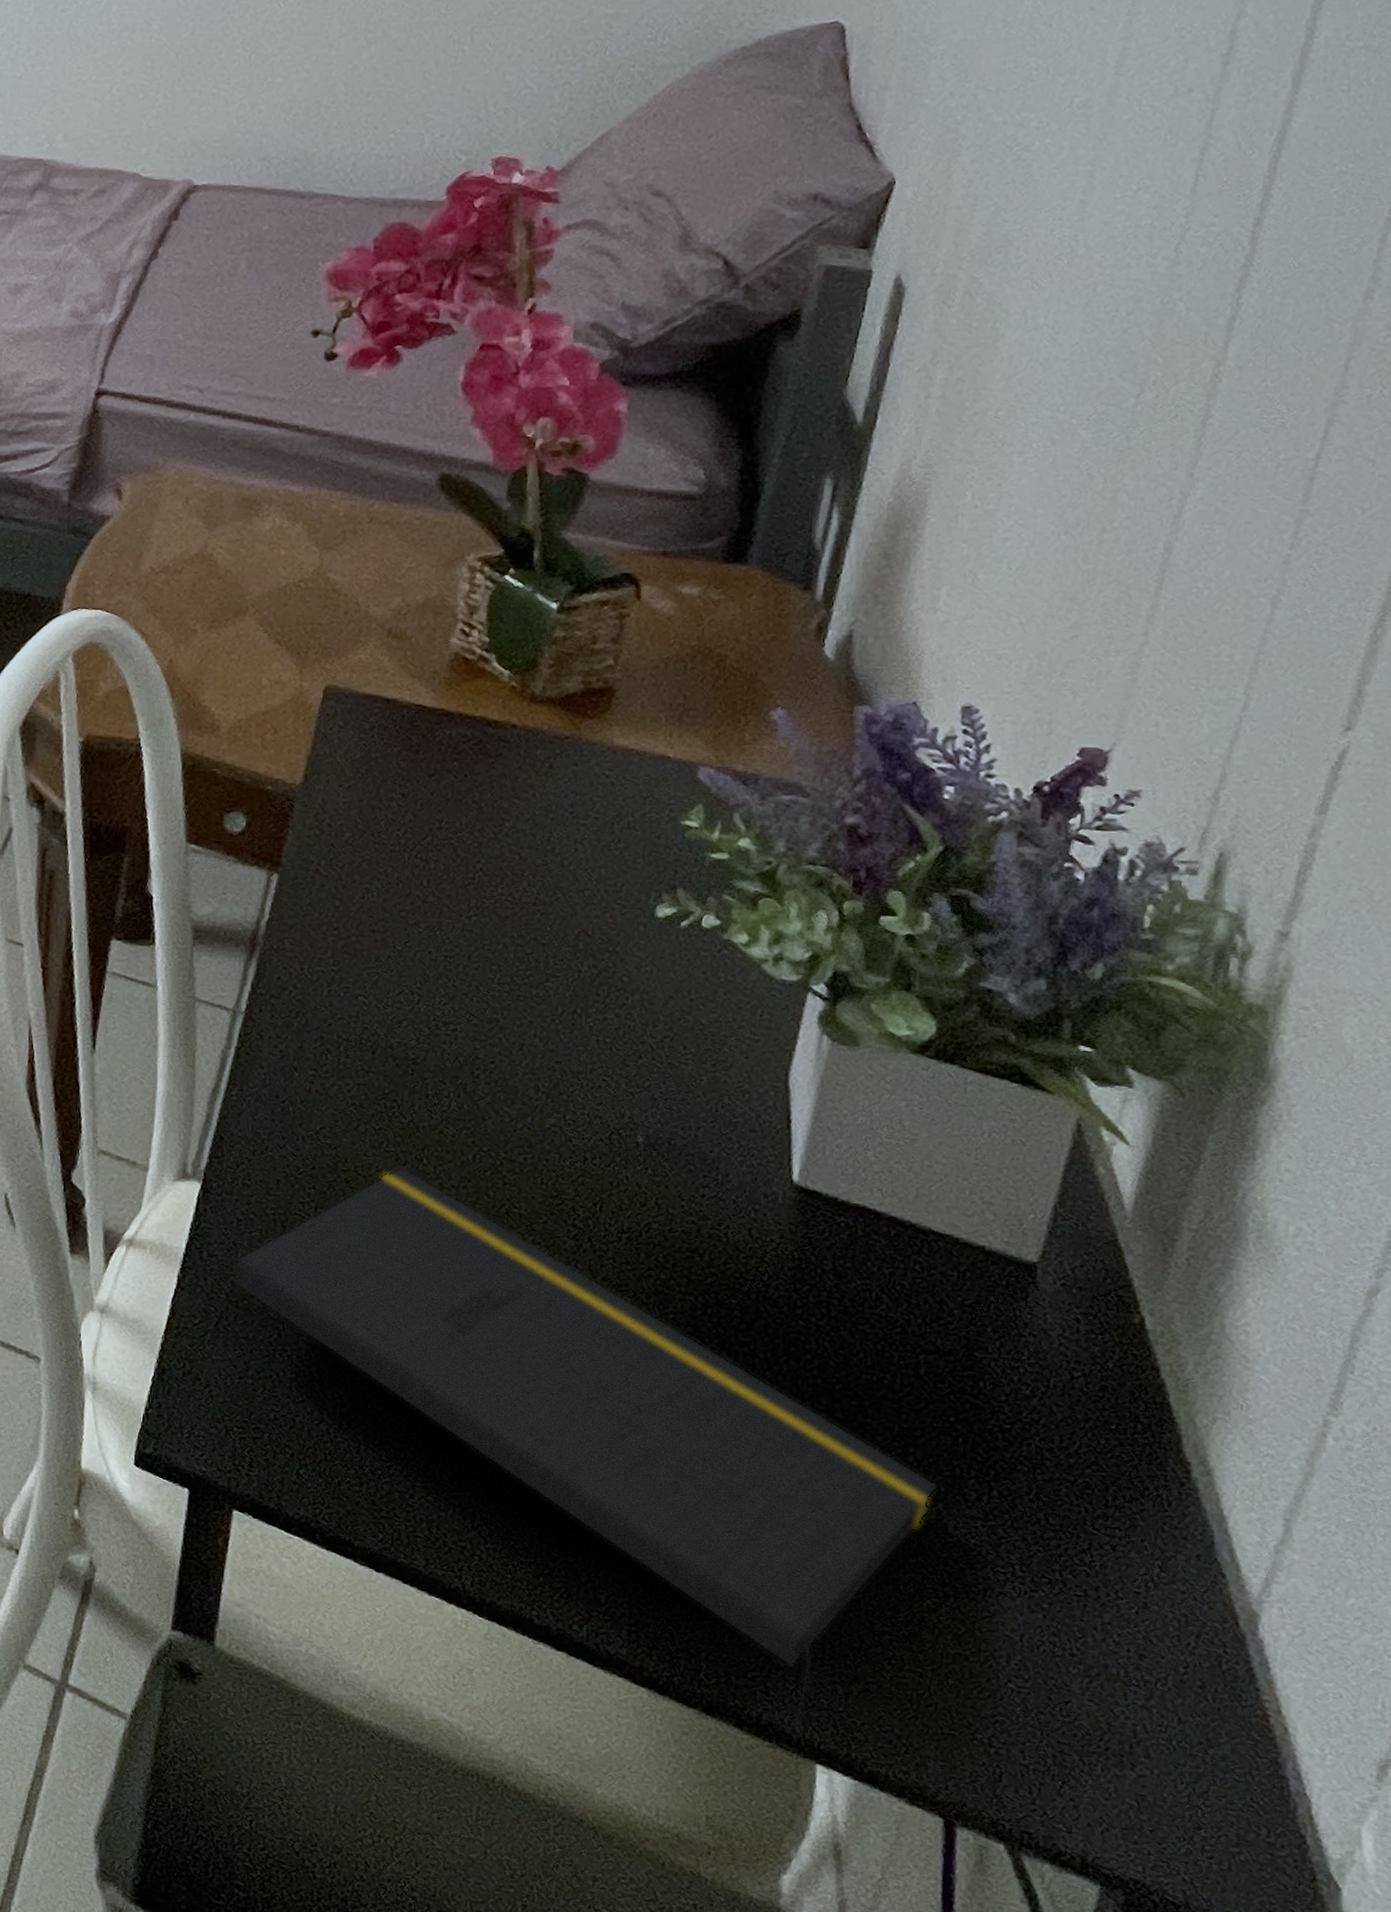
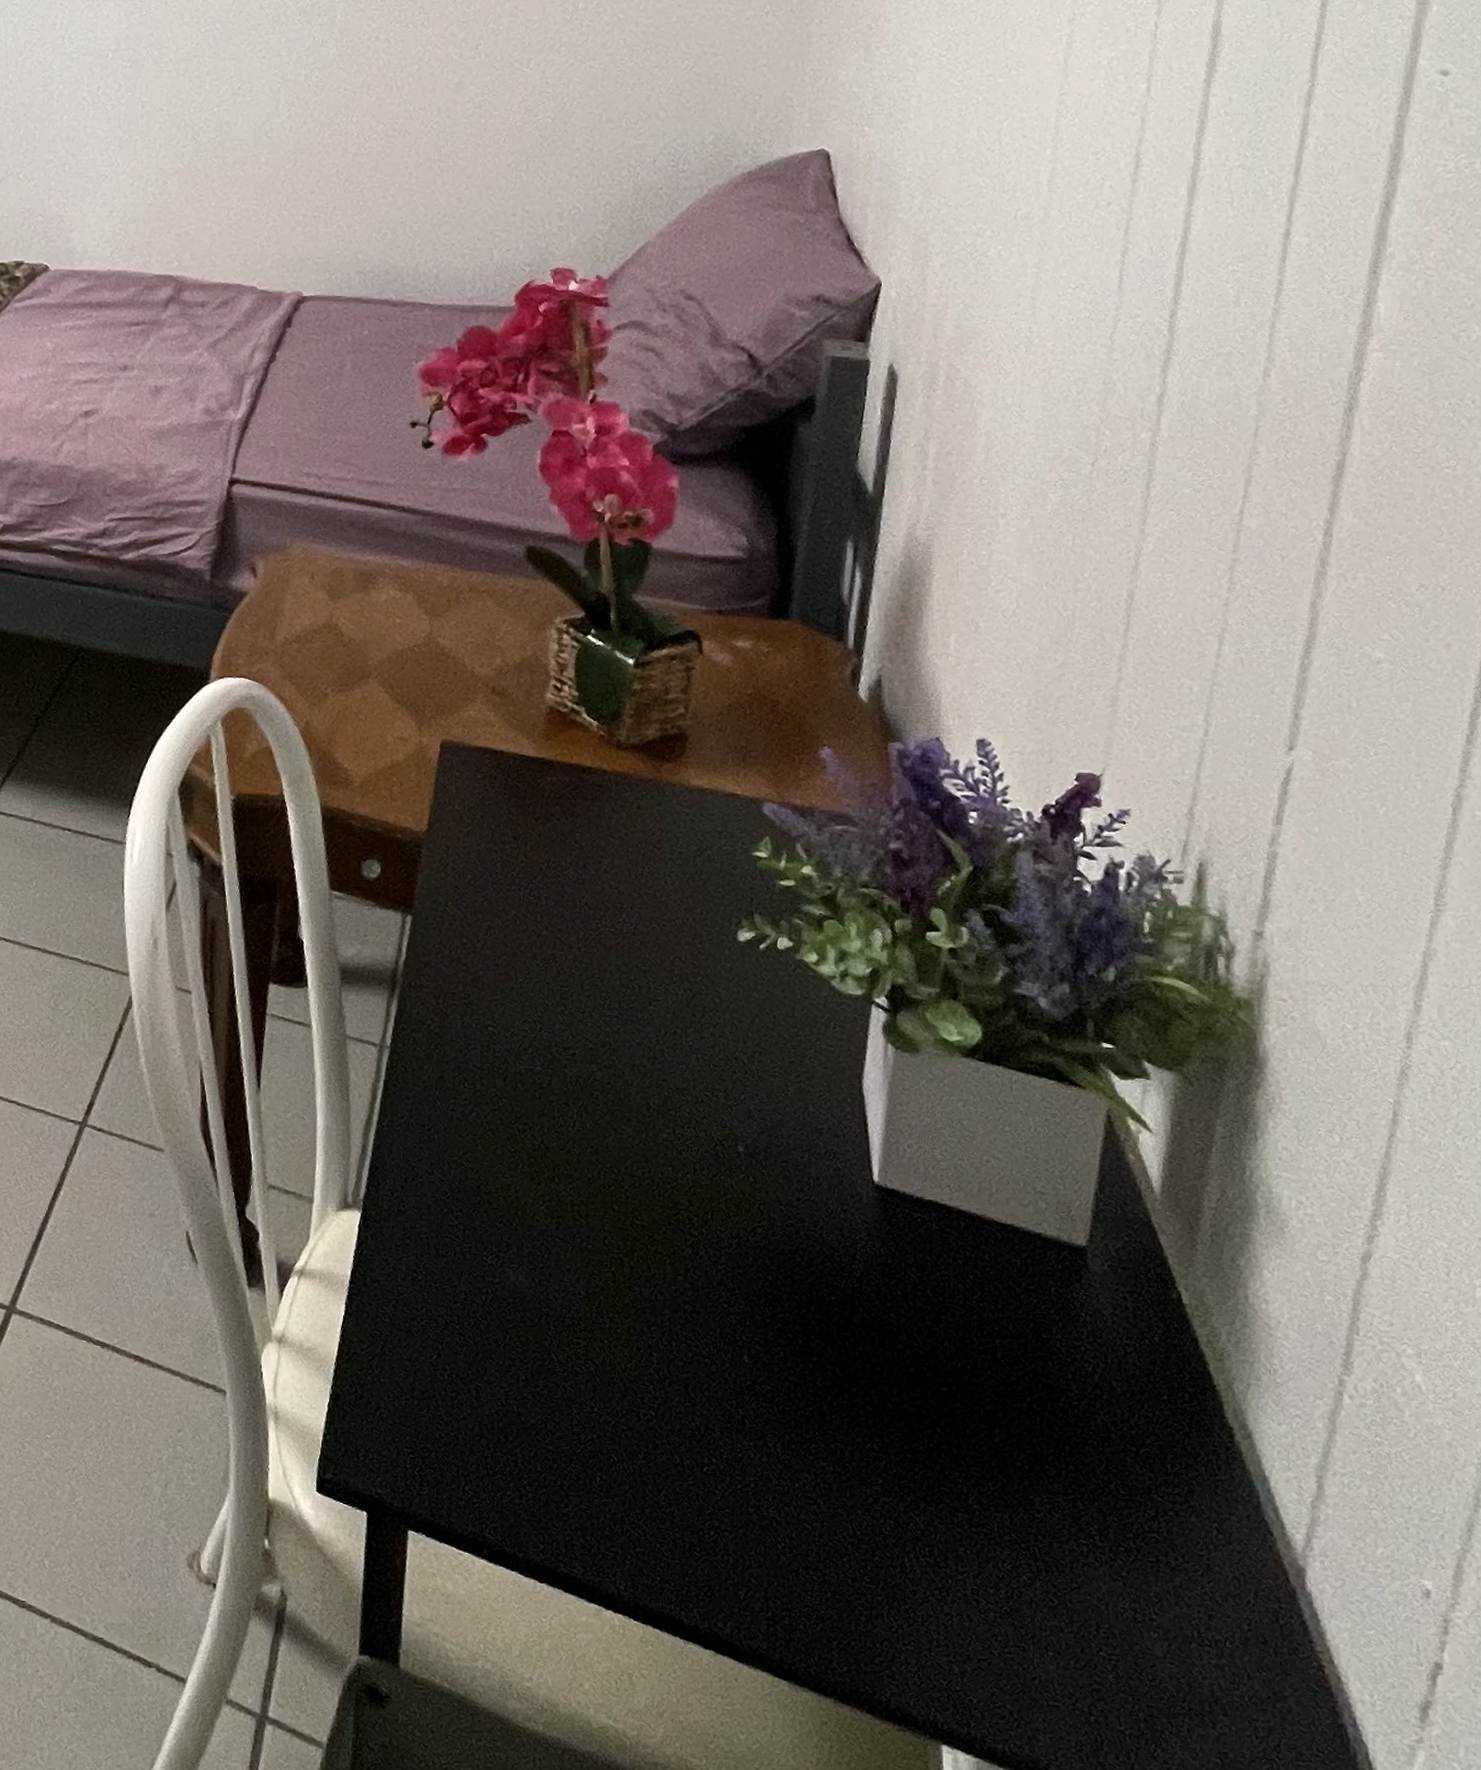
notepad: present [232,1166,939,1738] -> none [394,1186,1023,1720]

